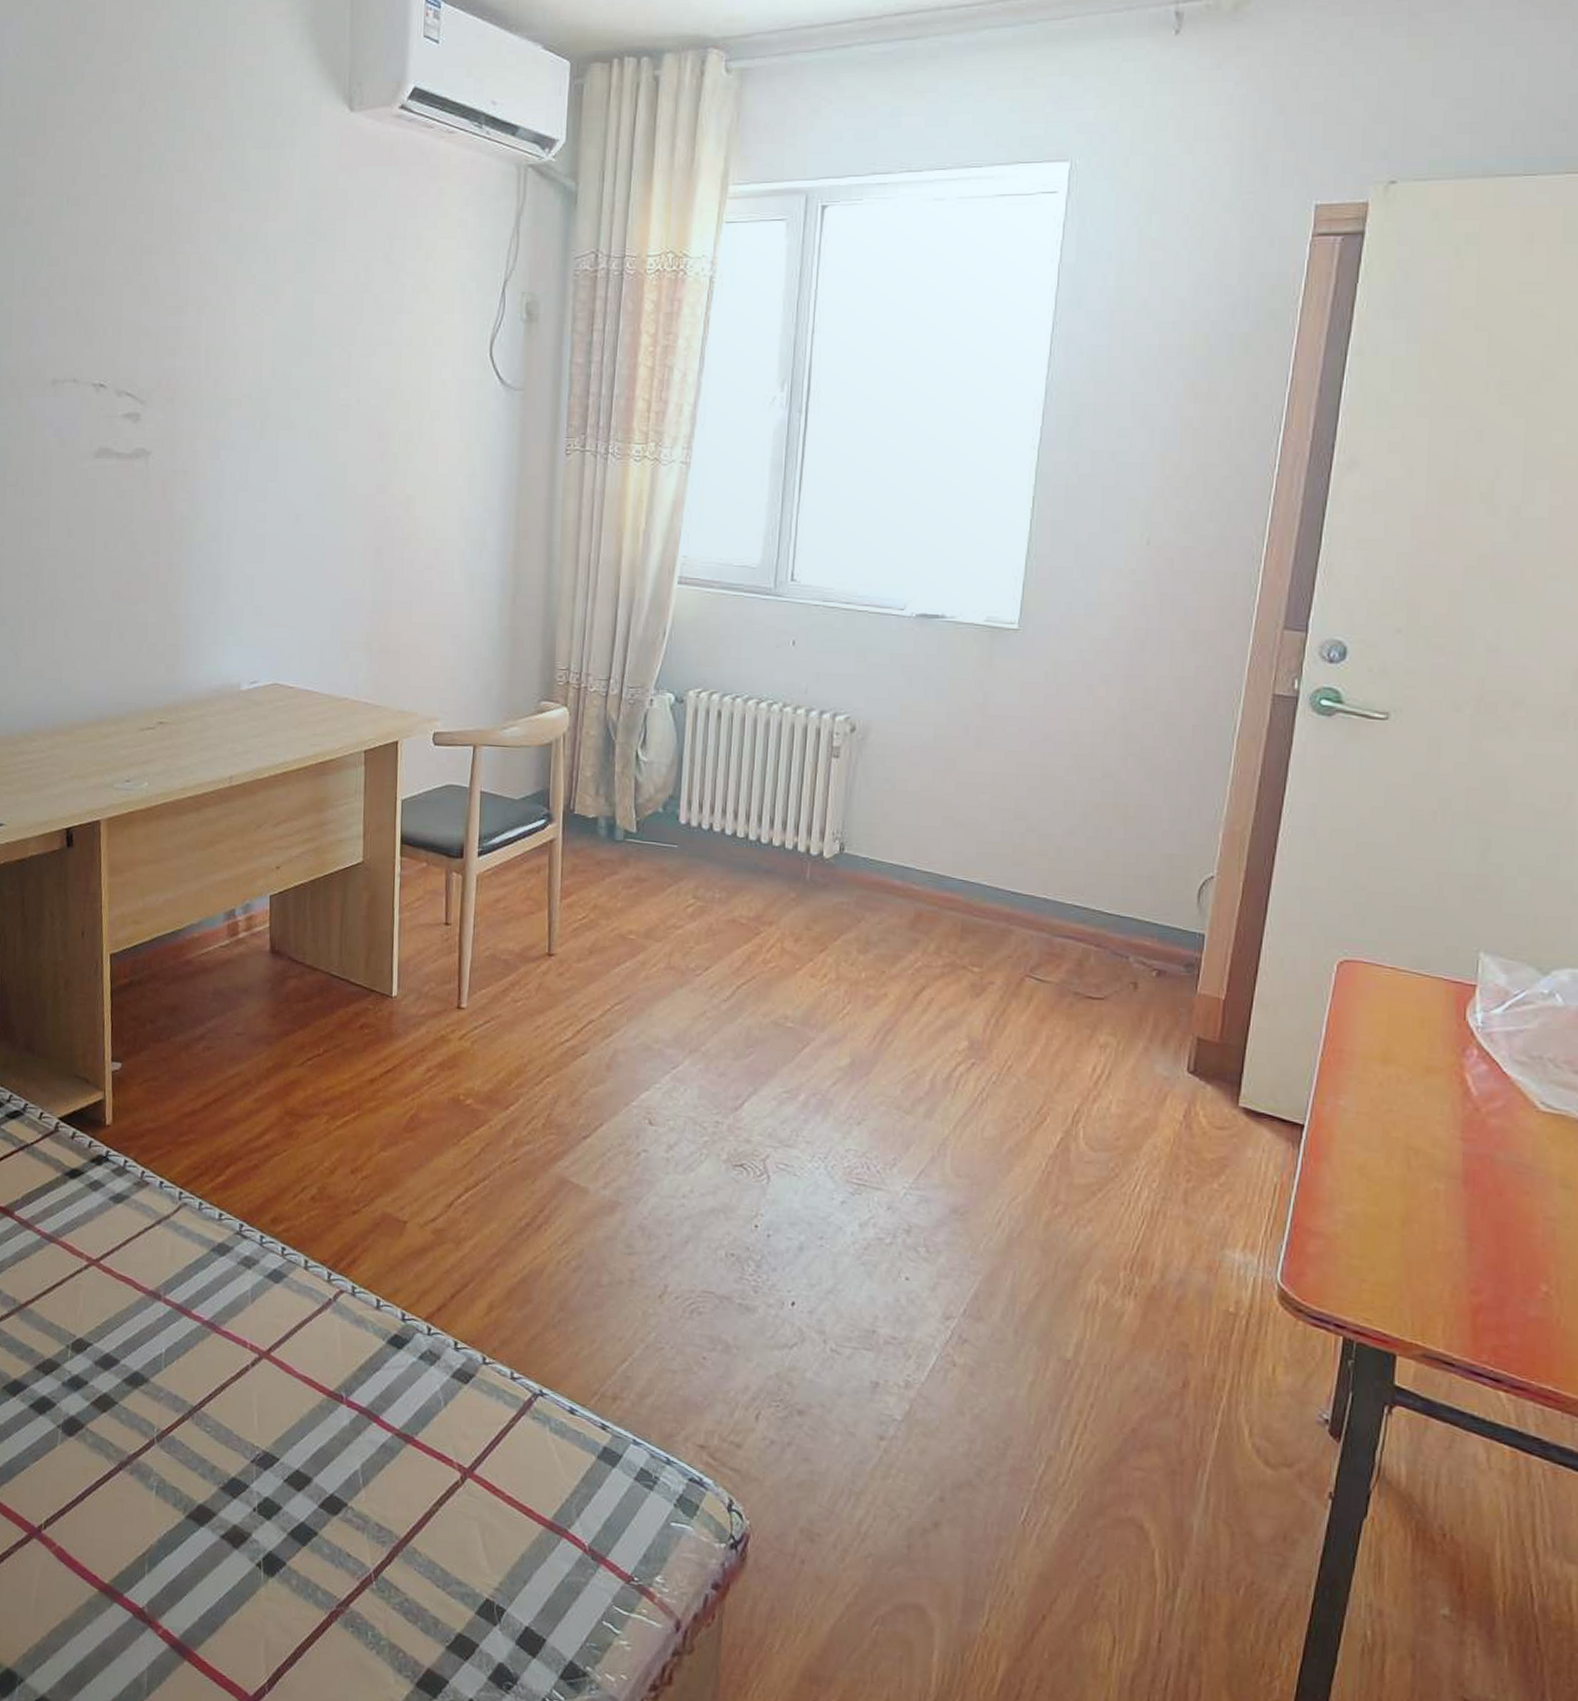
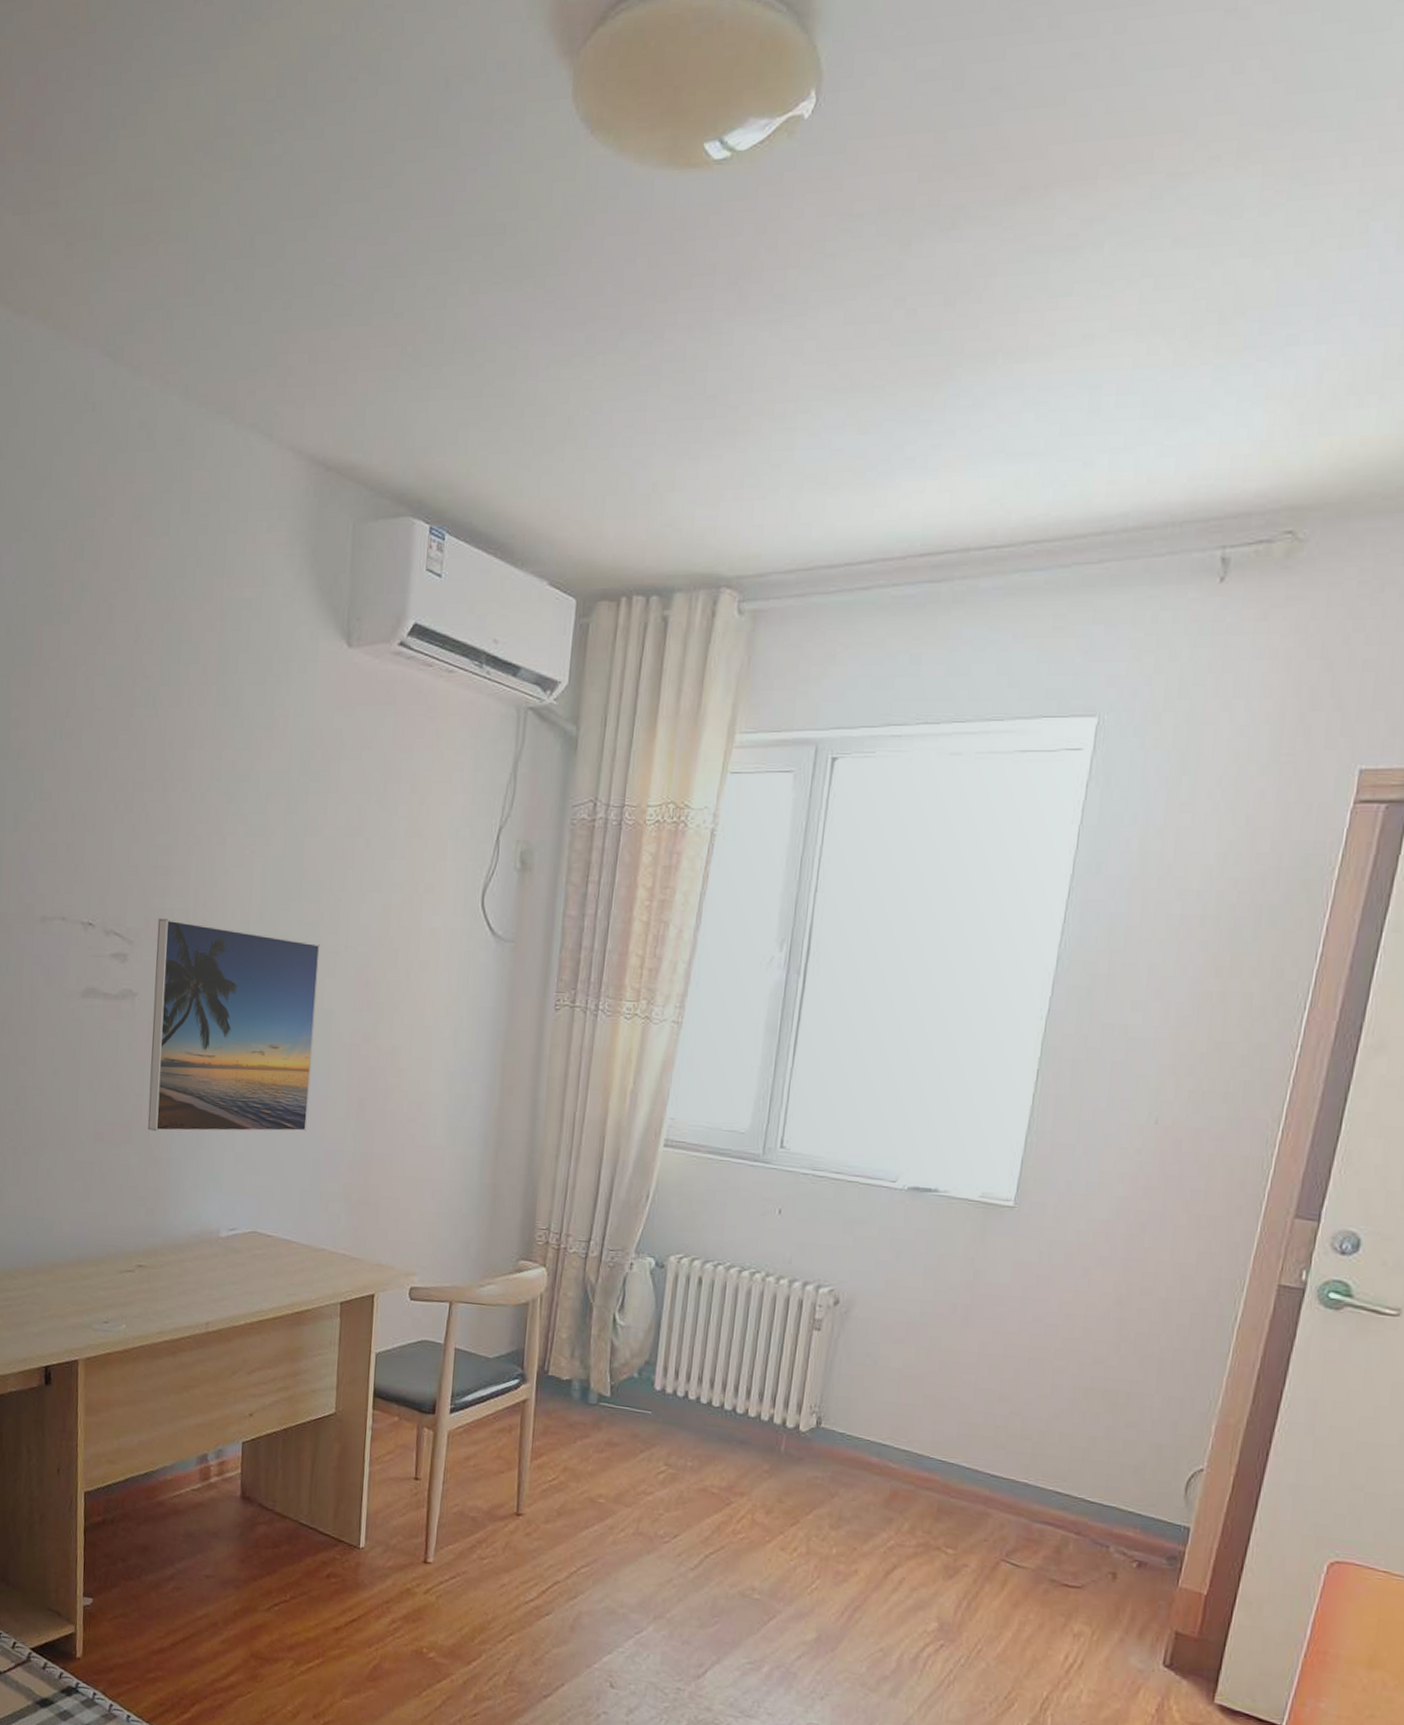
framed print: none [164,377,332,588] -> present [147,918,320,1132]

